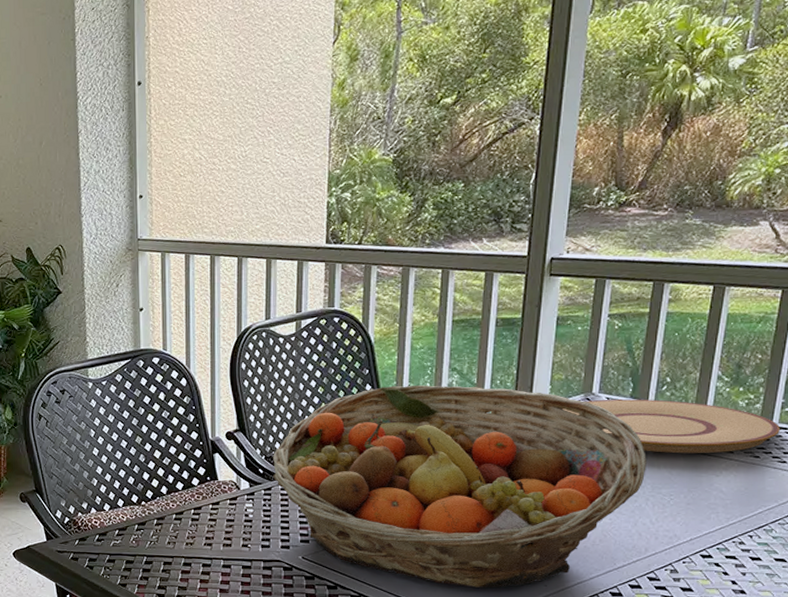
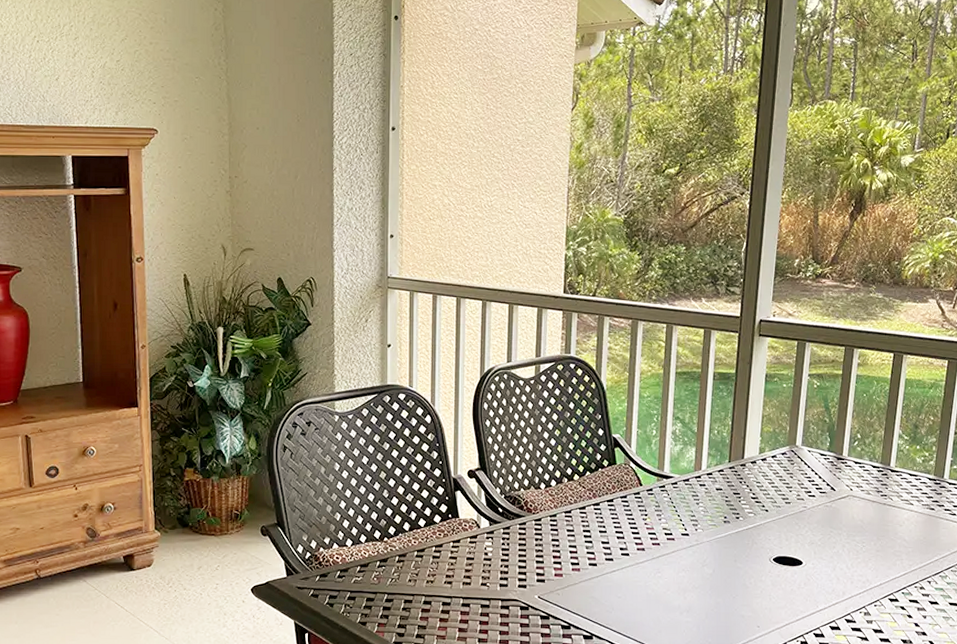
fruit basket: present [273,385,646,588] -> none [512,431,842,628]
plate: present [563,399,780,454] -> none [771,452,950,504]

